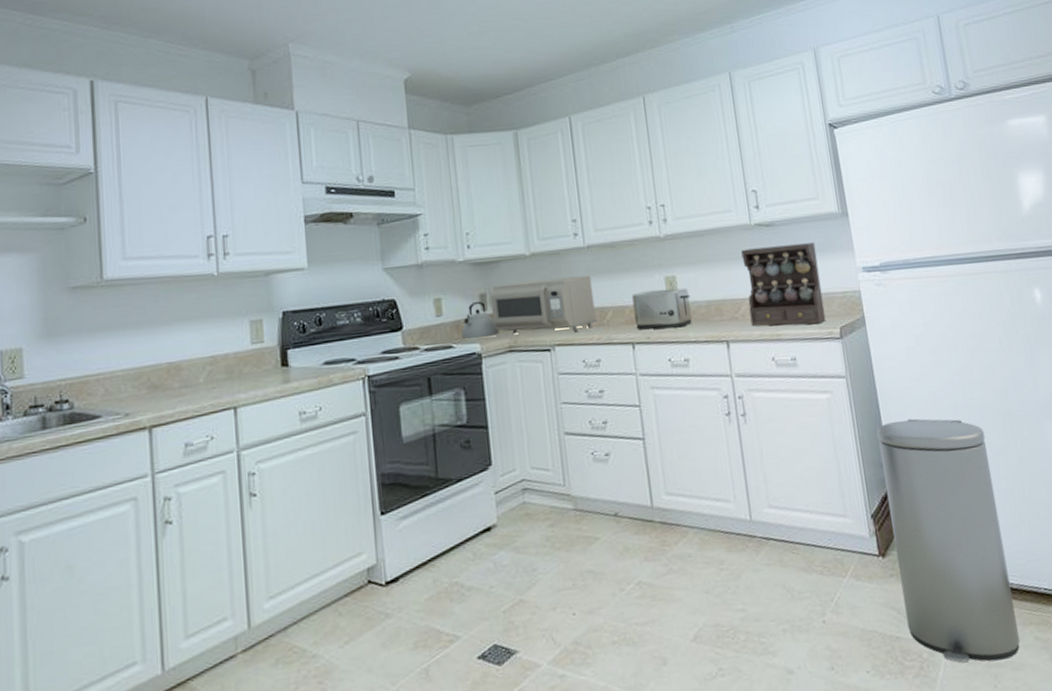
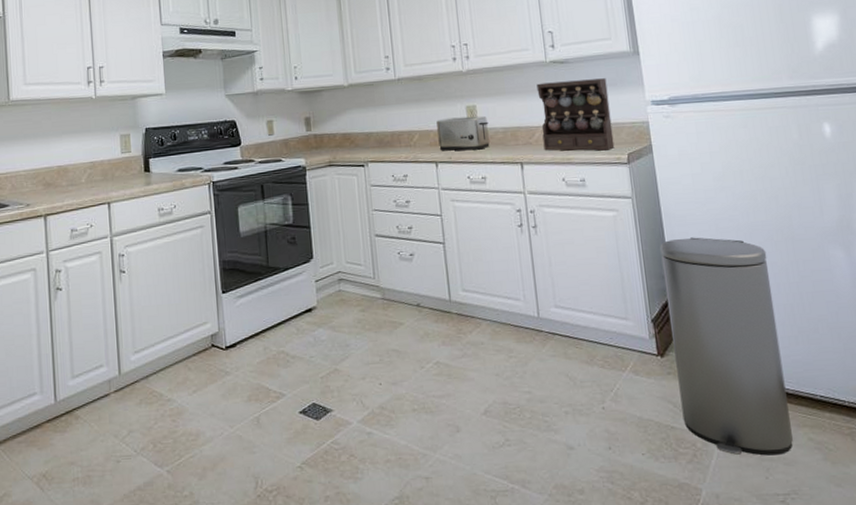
kettle: present [461,301,499,340] -> none [289,123,321,155]
microwave: present [489,275,596,335] -> none [313,103,404,152]

